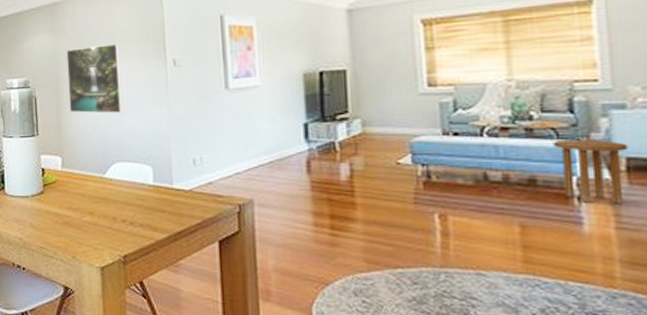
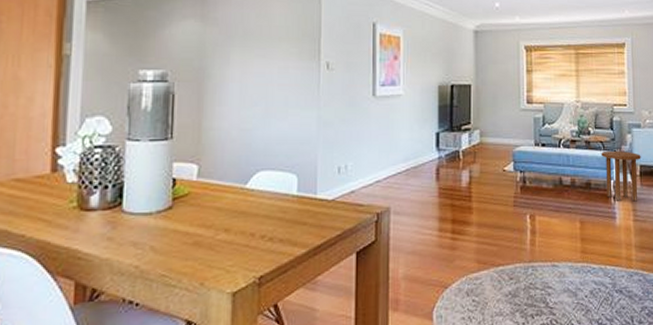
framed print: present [66,43,123,114] -> none [213,39,274,116]

